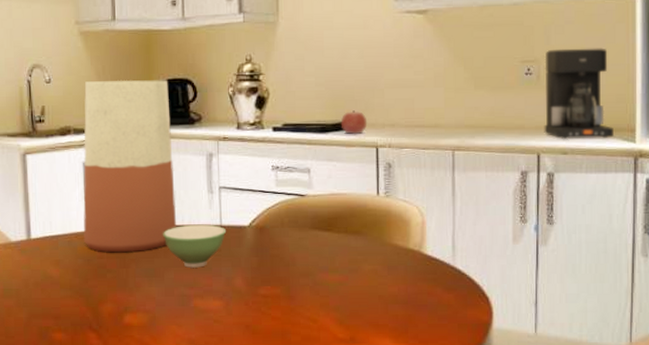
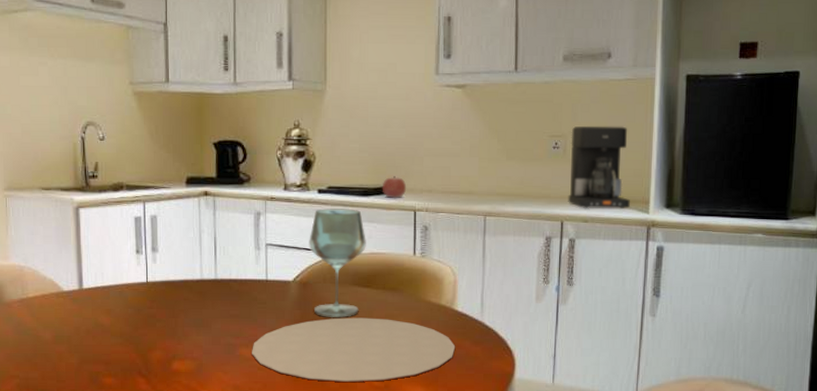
vase: present [83,80,177,253] -> none [134,139,225,304]
bowl: present [163,224,227,268] -> none [211,278,272,319]
placemat: none [207,264,426,335] -> present [252,317,456,383]
wine glass: none [264,147,326,264] -> present [309,208,366,317]

